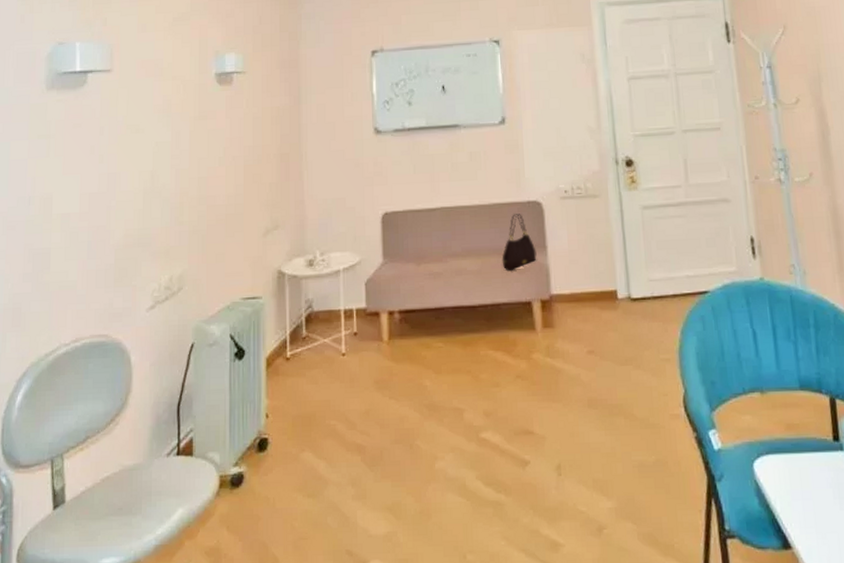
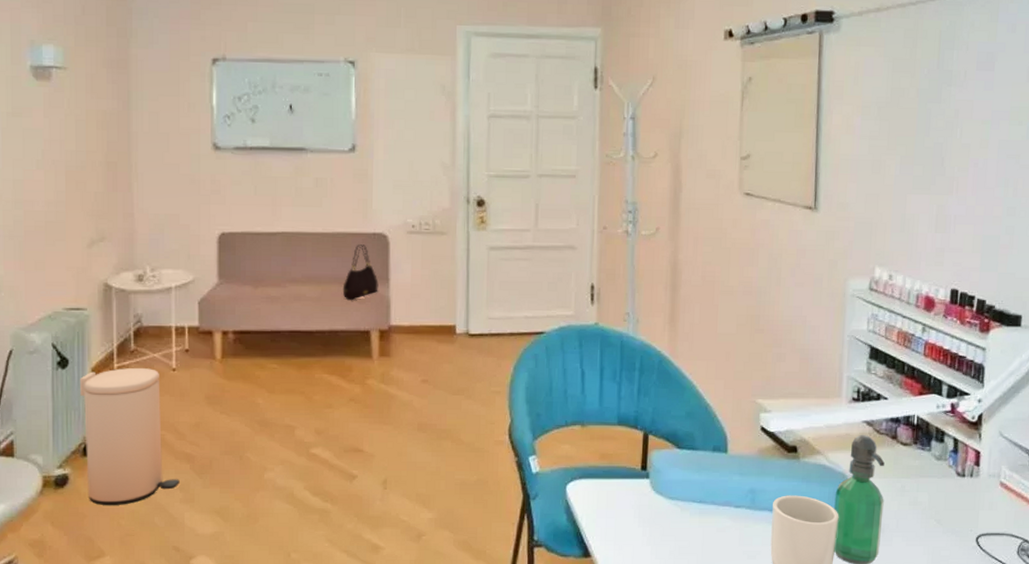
pedal bin: none [254,354,351,505] -> present [79,367,180,505]

